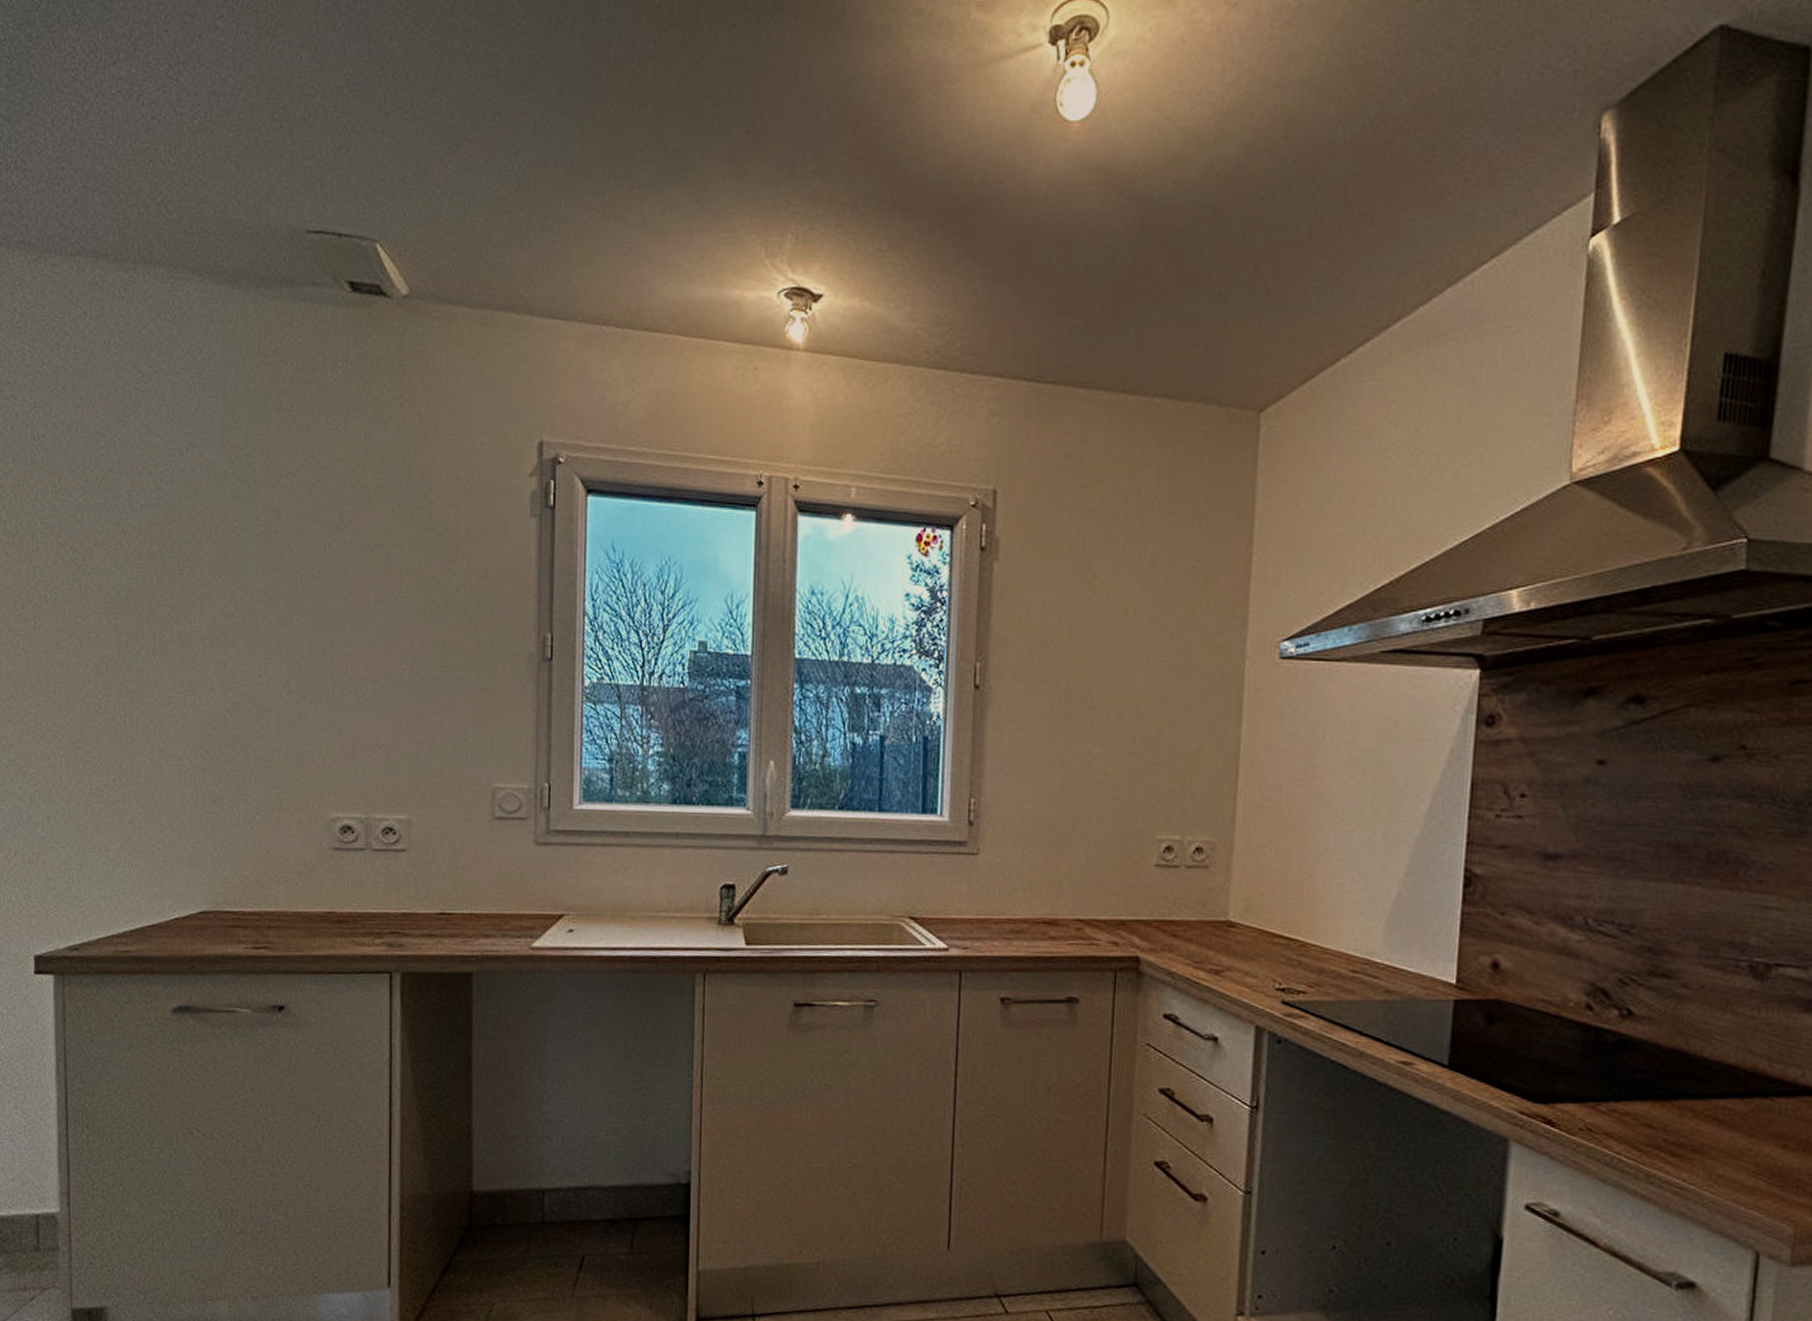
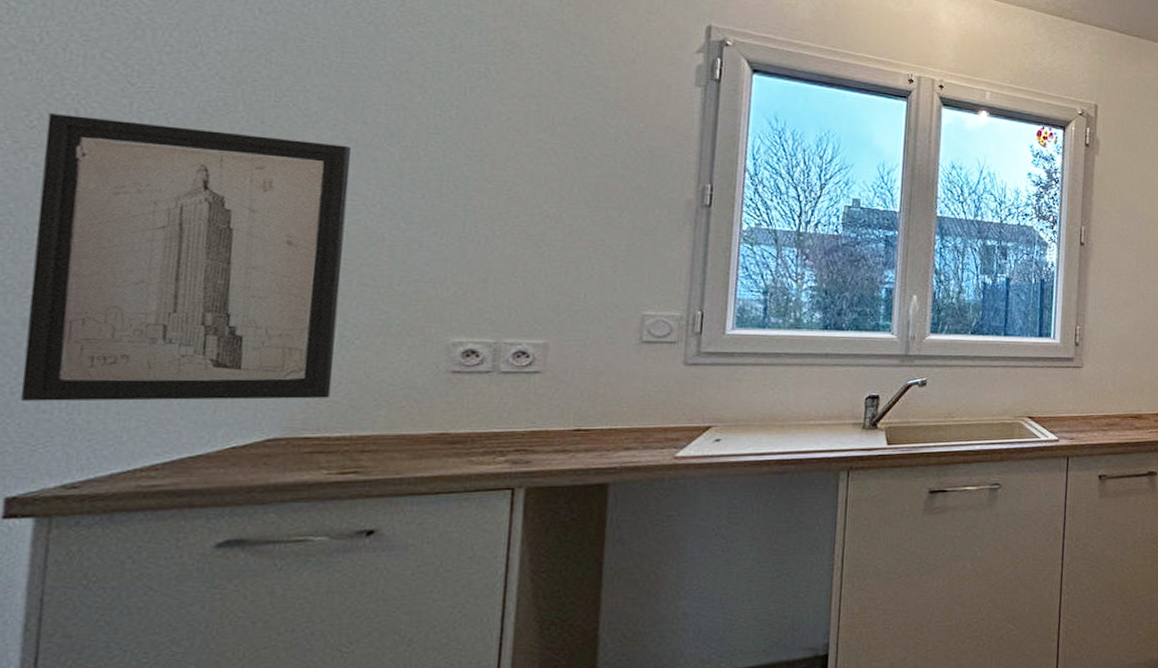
wall art: none [28,602,242,874] -> present [20,113,351,401]

